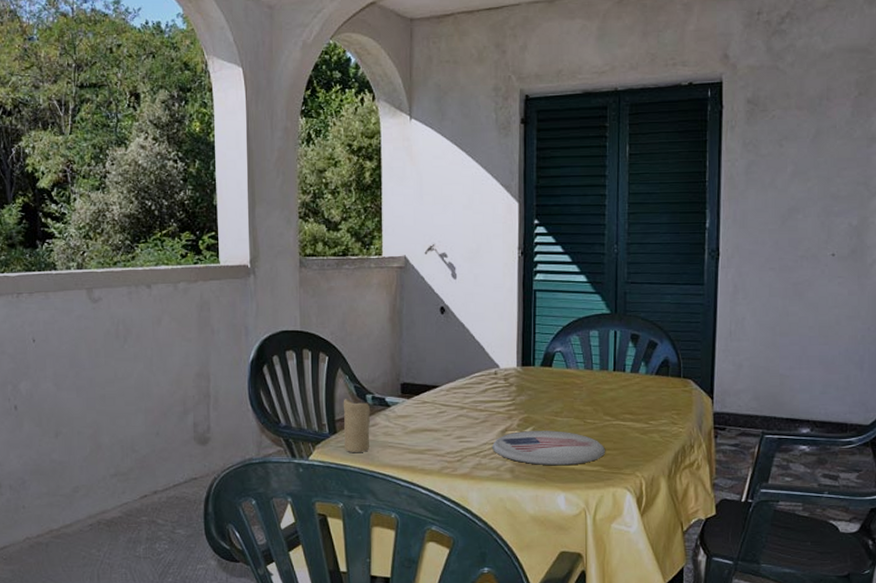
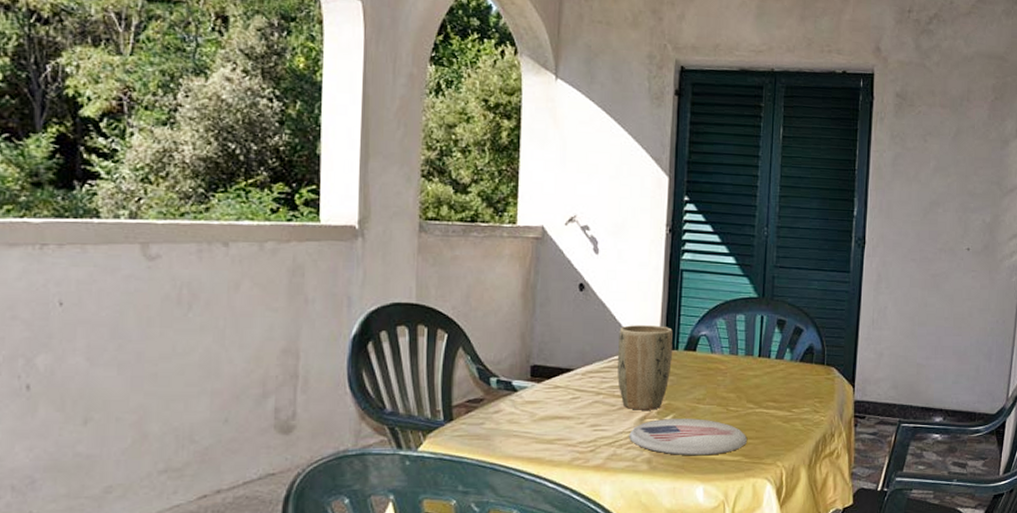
candle: present [343,399,371,453] -> none [462,382,495,444]
plant pot: none [478,343,529,423] -> present [617,325,673,410]

